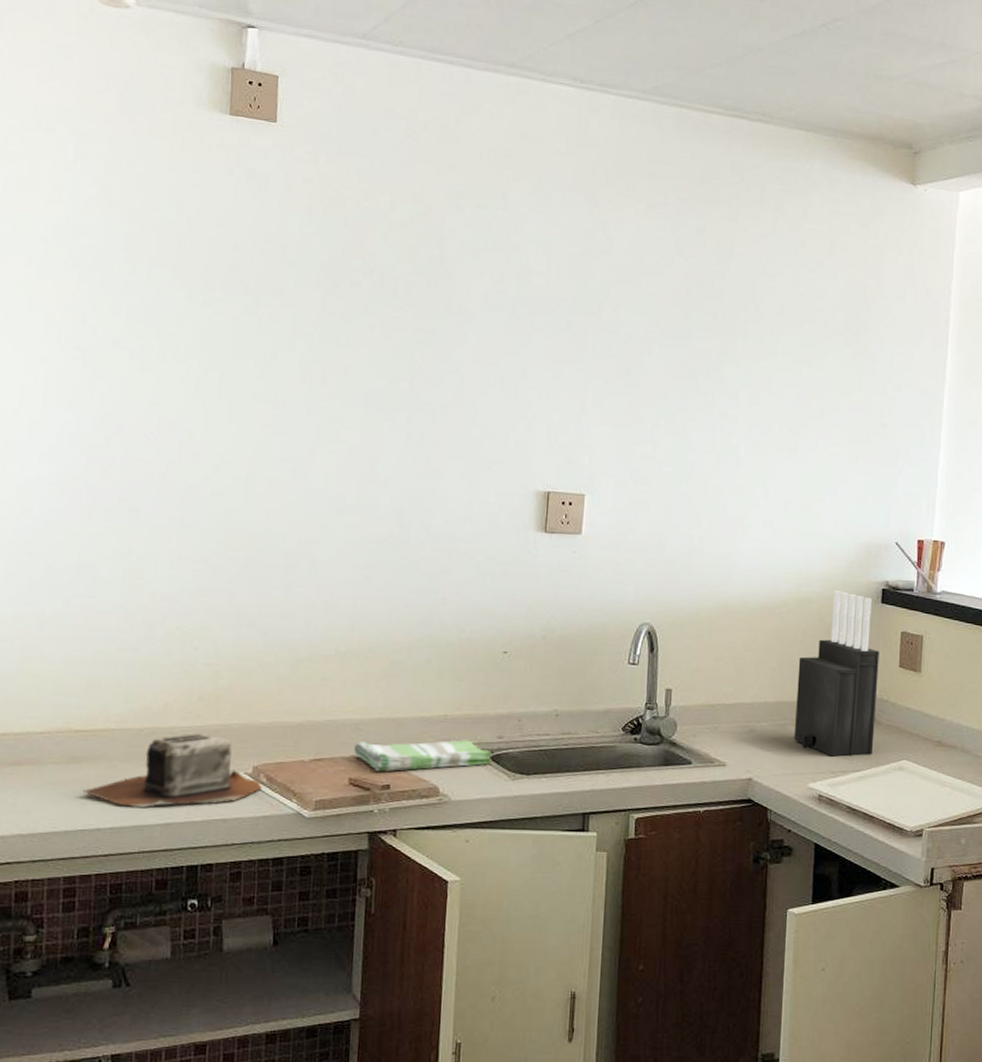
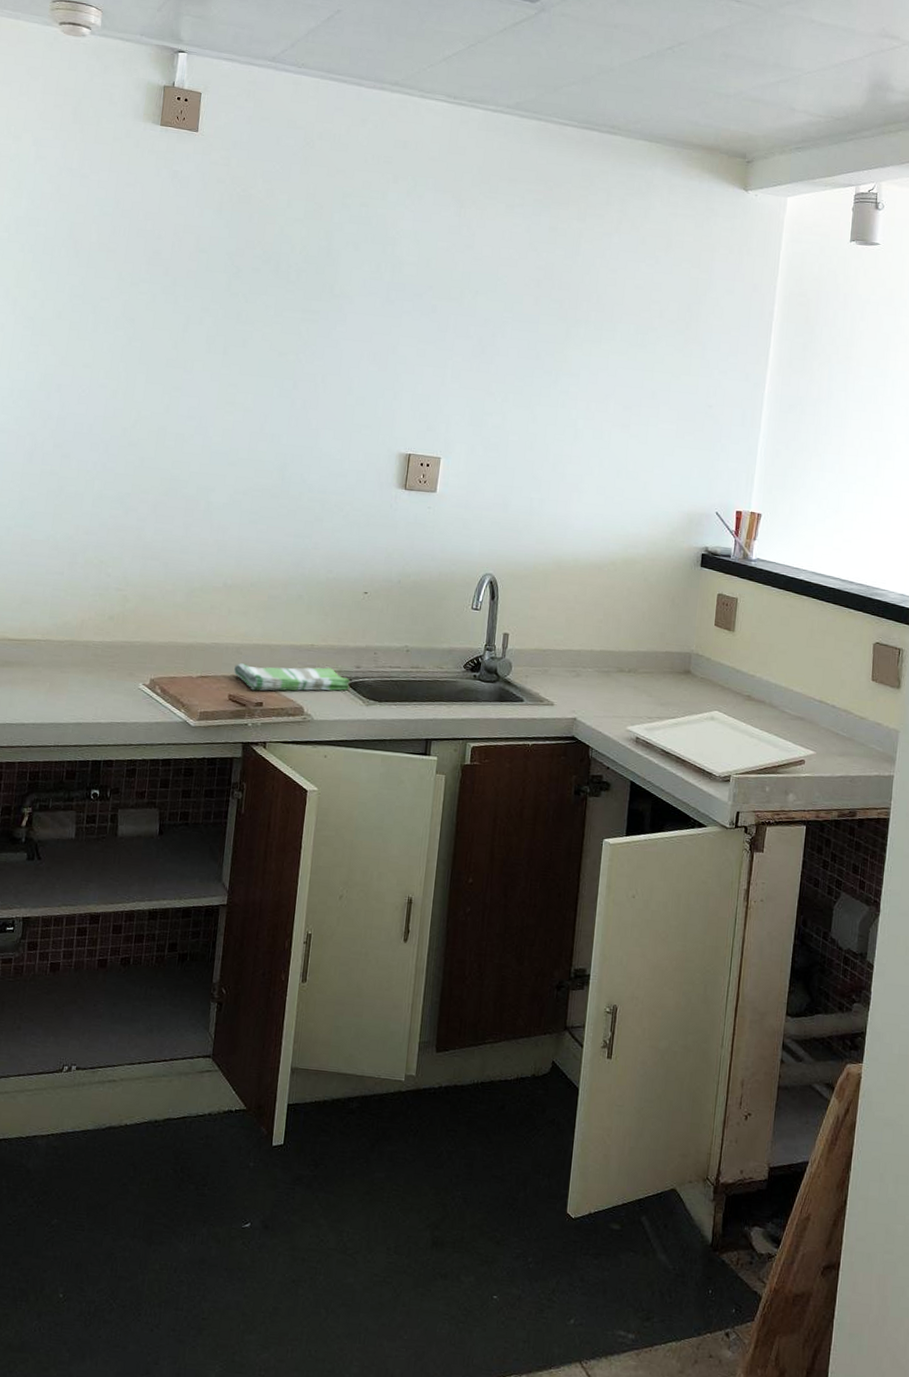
toaster: present [83,732,262,807] -> none [13,647,157,709]
knife block: present [793,591,879,757] -> none [615,553,697,704]

